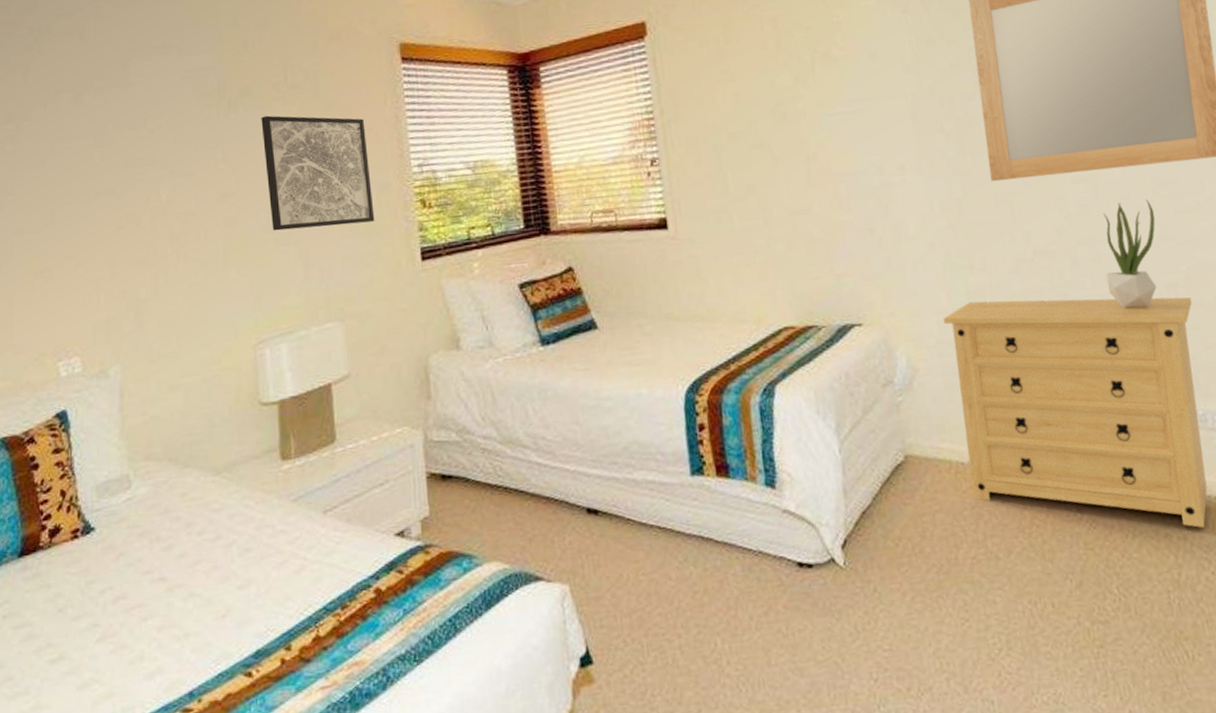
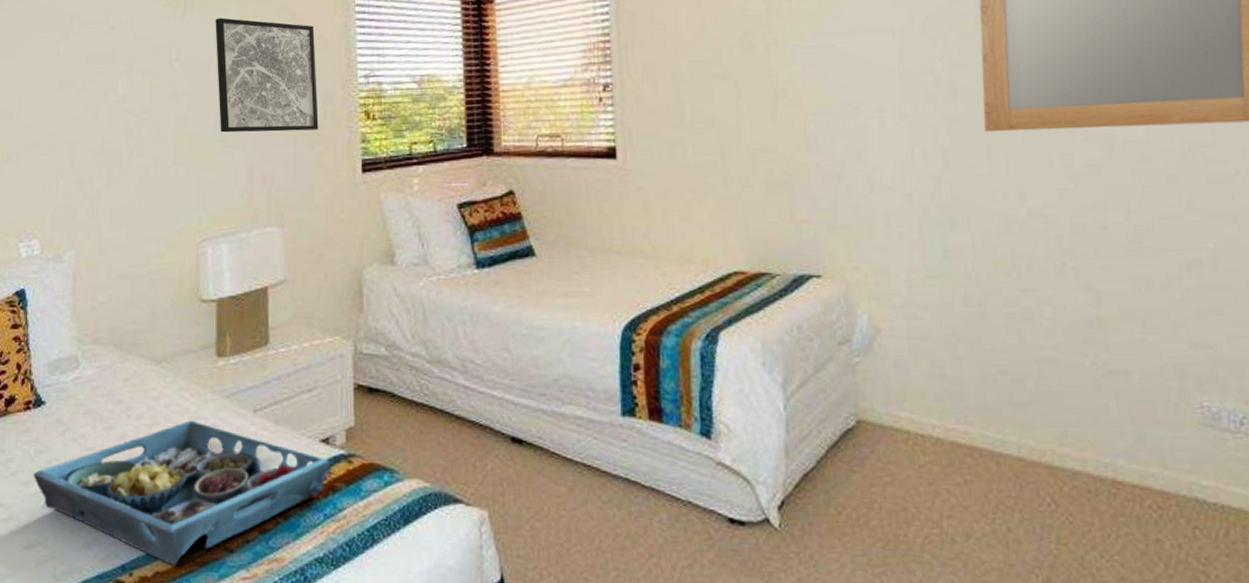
serving tray: none [84,529,409,685] -> present [33,420,332,566]
dresser: present [943,297,1208,528] -> none [914,262,1218,537]
potted plant: present [1103,200,1158,309] -> none [1113,164,1181,286]

